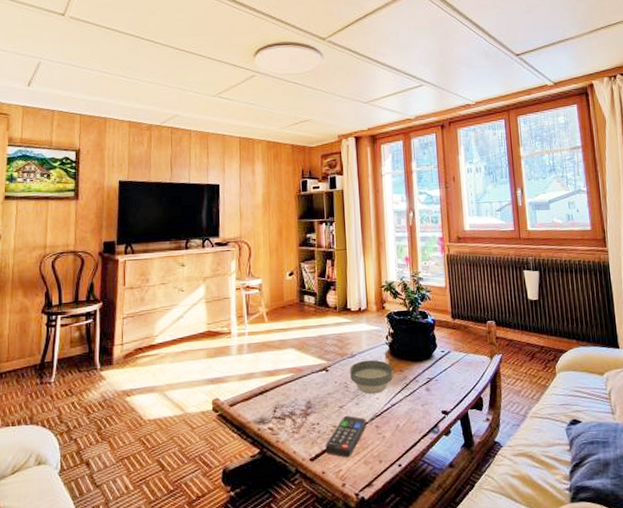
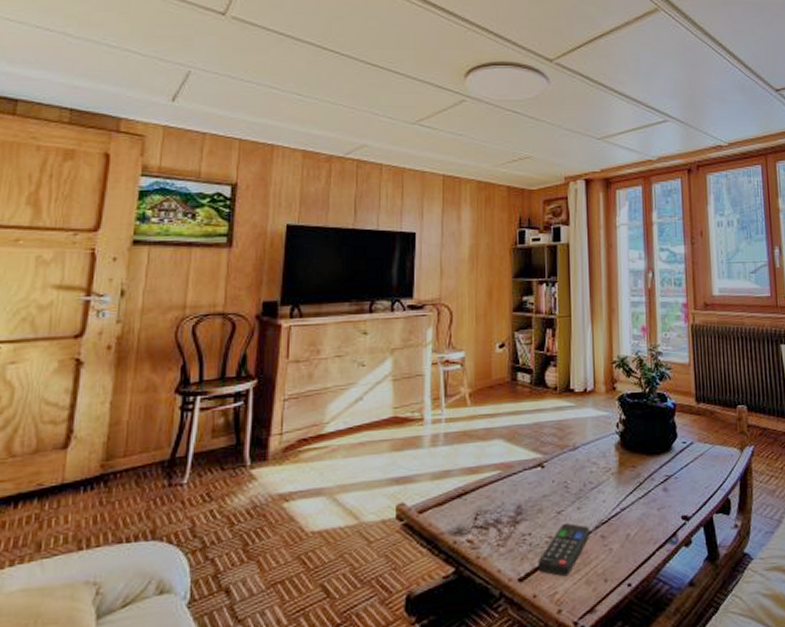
bowl: present [350,359,394,395] -> none [571,453,625,497]

